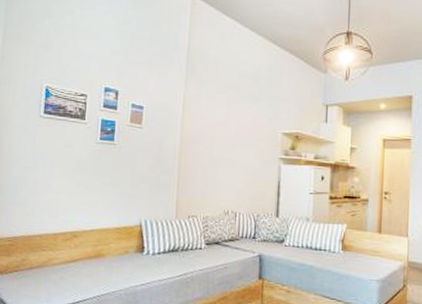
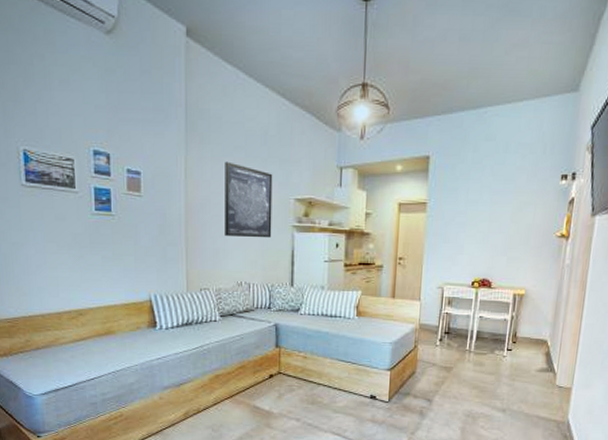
wall art: none [215,98,263,170] -> present [225,161,273,238]

